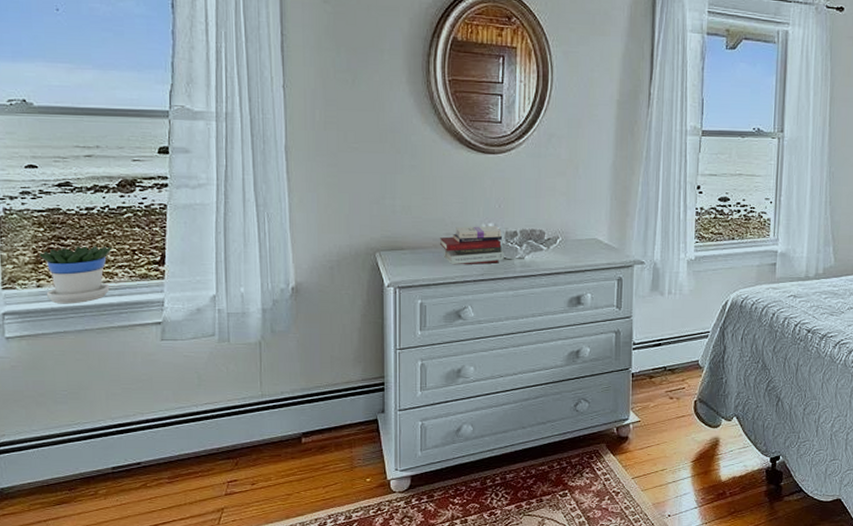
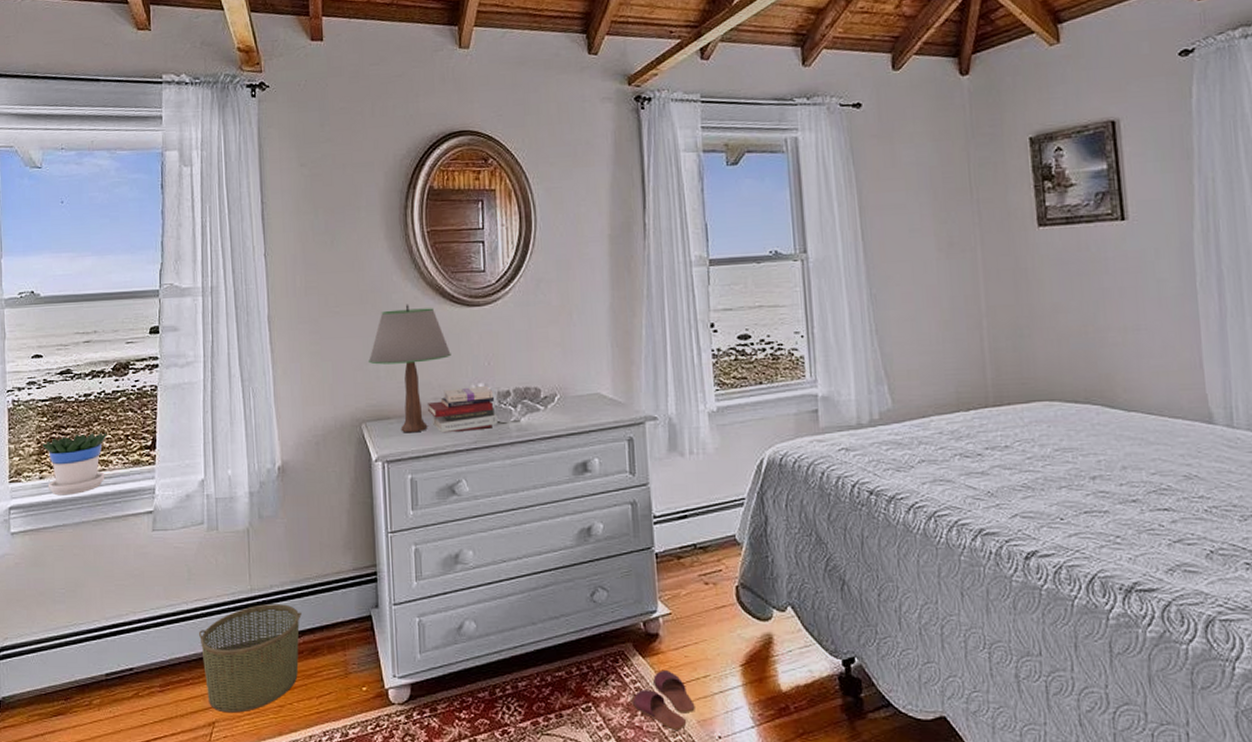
basket: none [208,408,311,501] -> present [198,604,302,713]
table lamp: none [385,146,465,263] -> present [369,303,451,433]
slippers: none [601,464,652,512] -> present [631,669,695,731]

